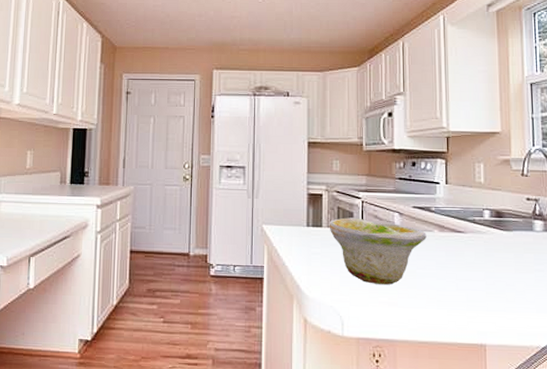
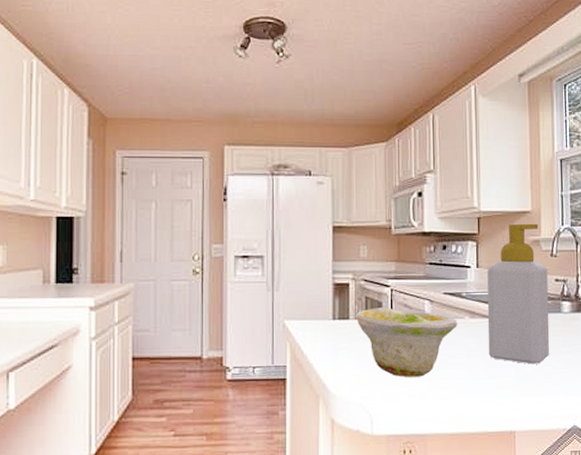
soap bottle: none [456,143,522,280] -> present [487,223,550,364]

